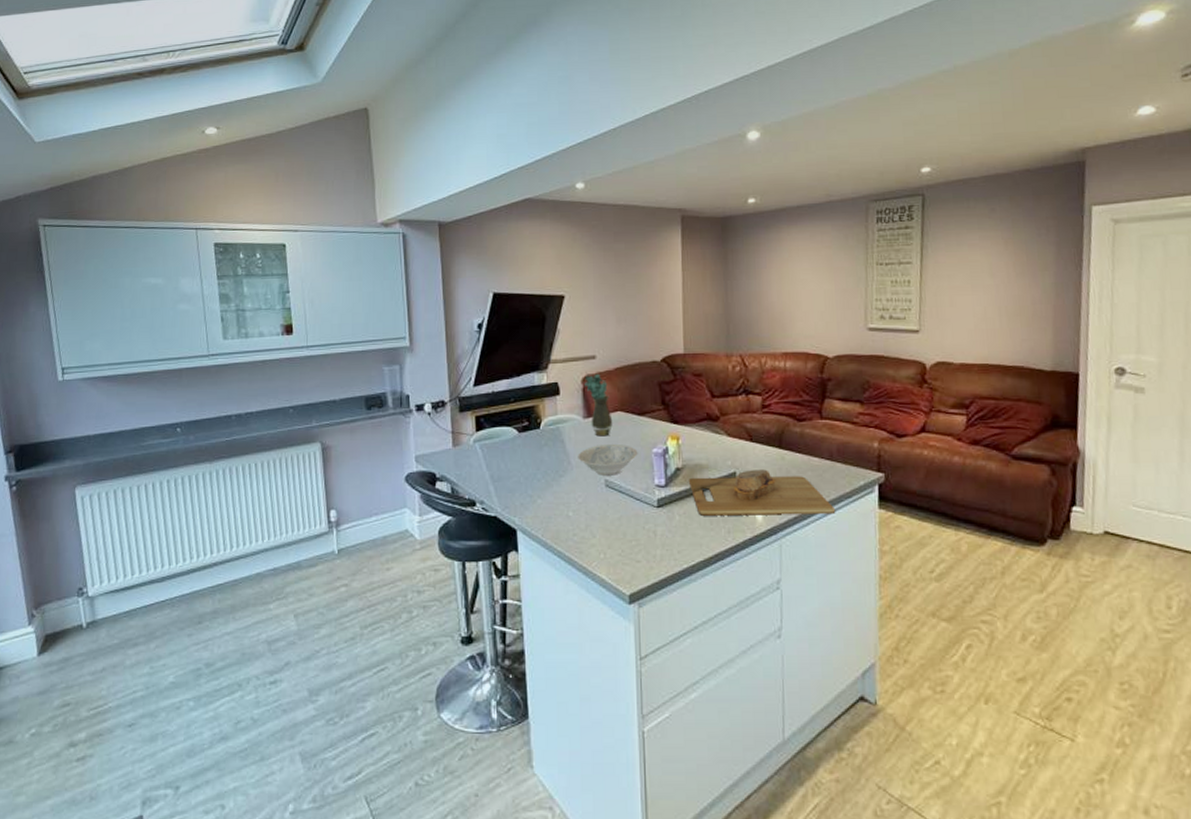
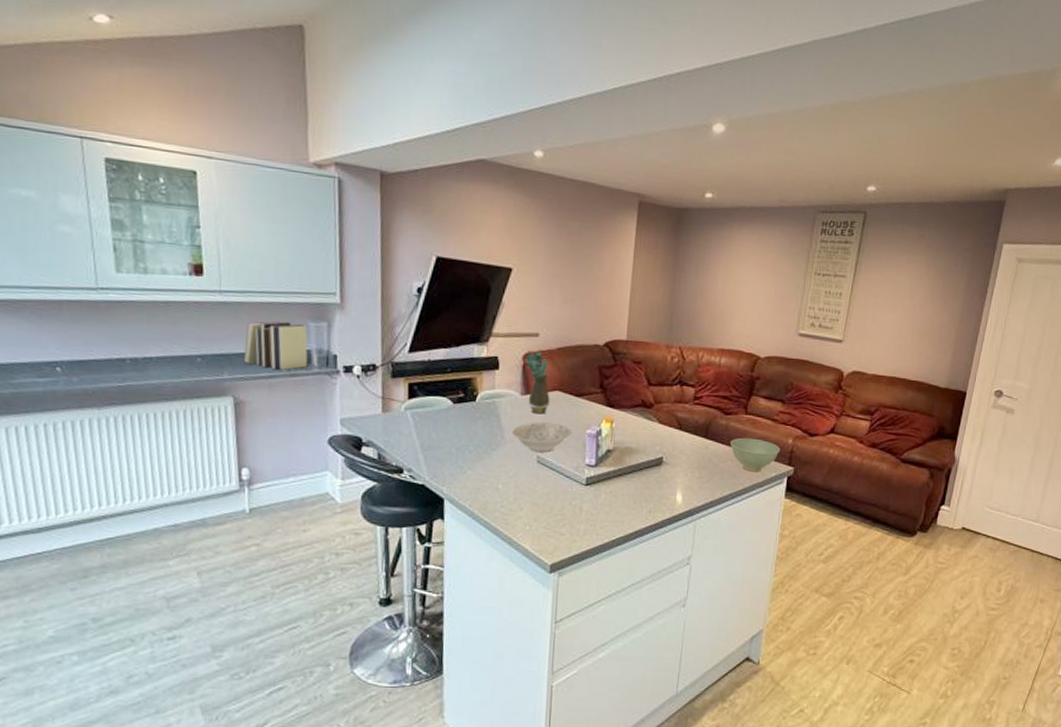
books: none [328,368,383,415] -> present [243,320,308,371]
cutting board: present [688,469,836,516] -> none [617,456,748,501]
bowl: none [808,444,866,481] -> present [730,437,781,472]

